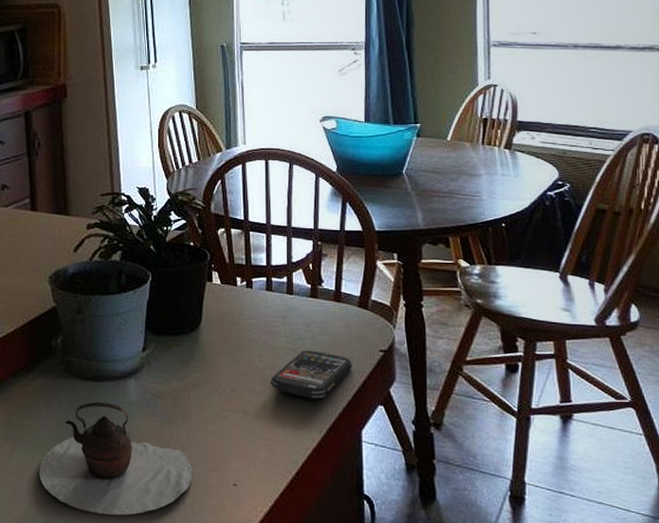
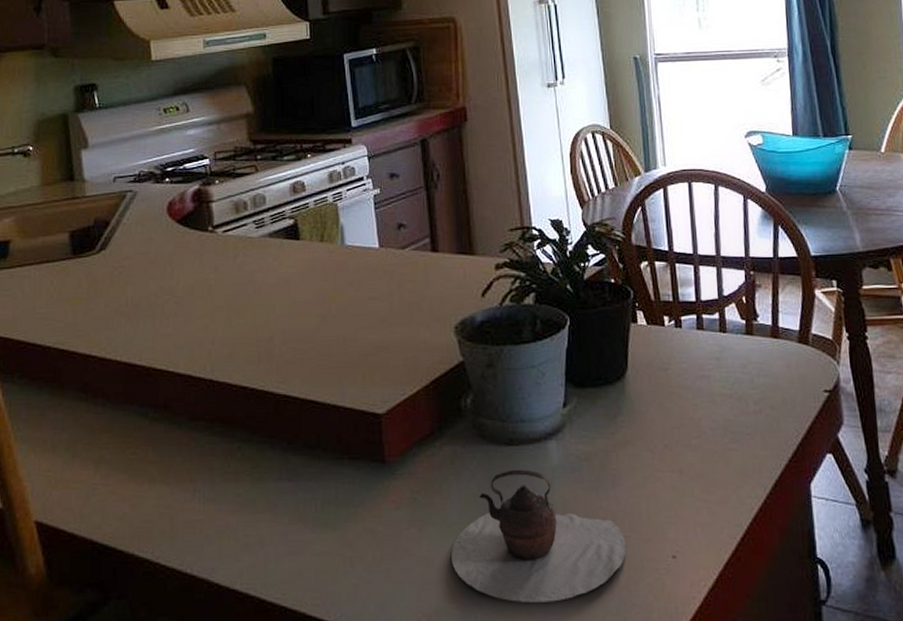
smartphone: present [270,350,353,399] -> none [706,394,797,451]

